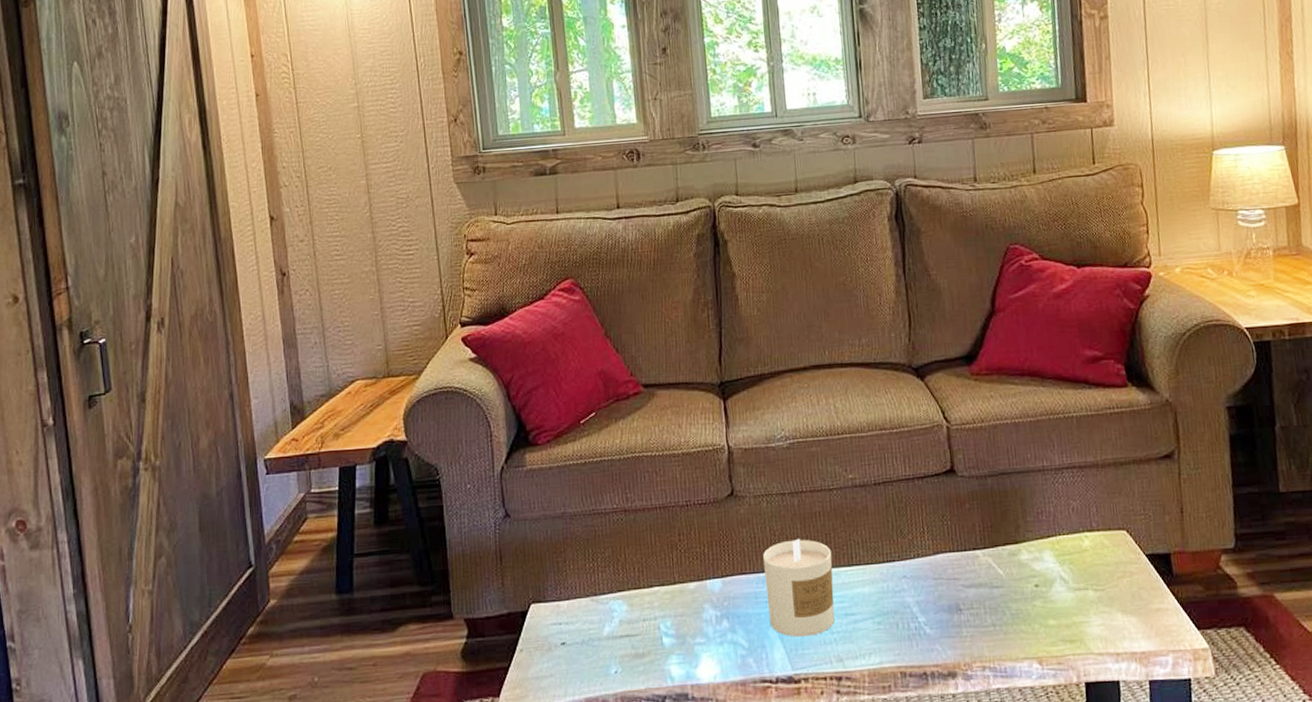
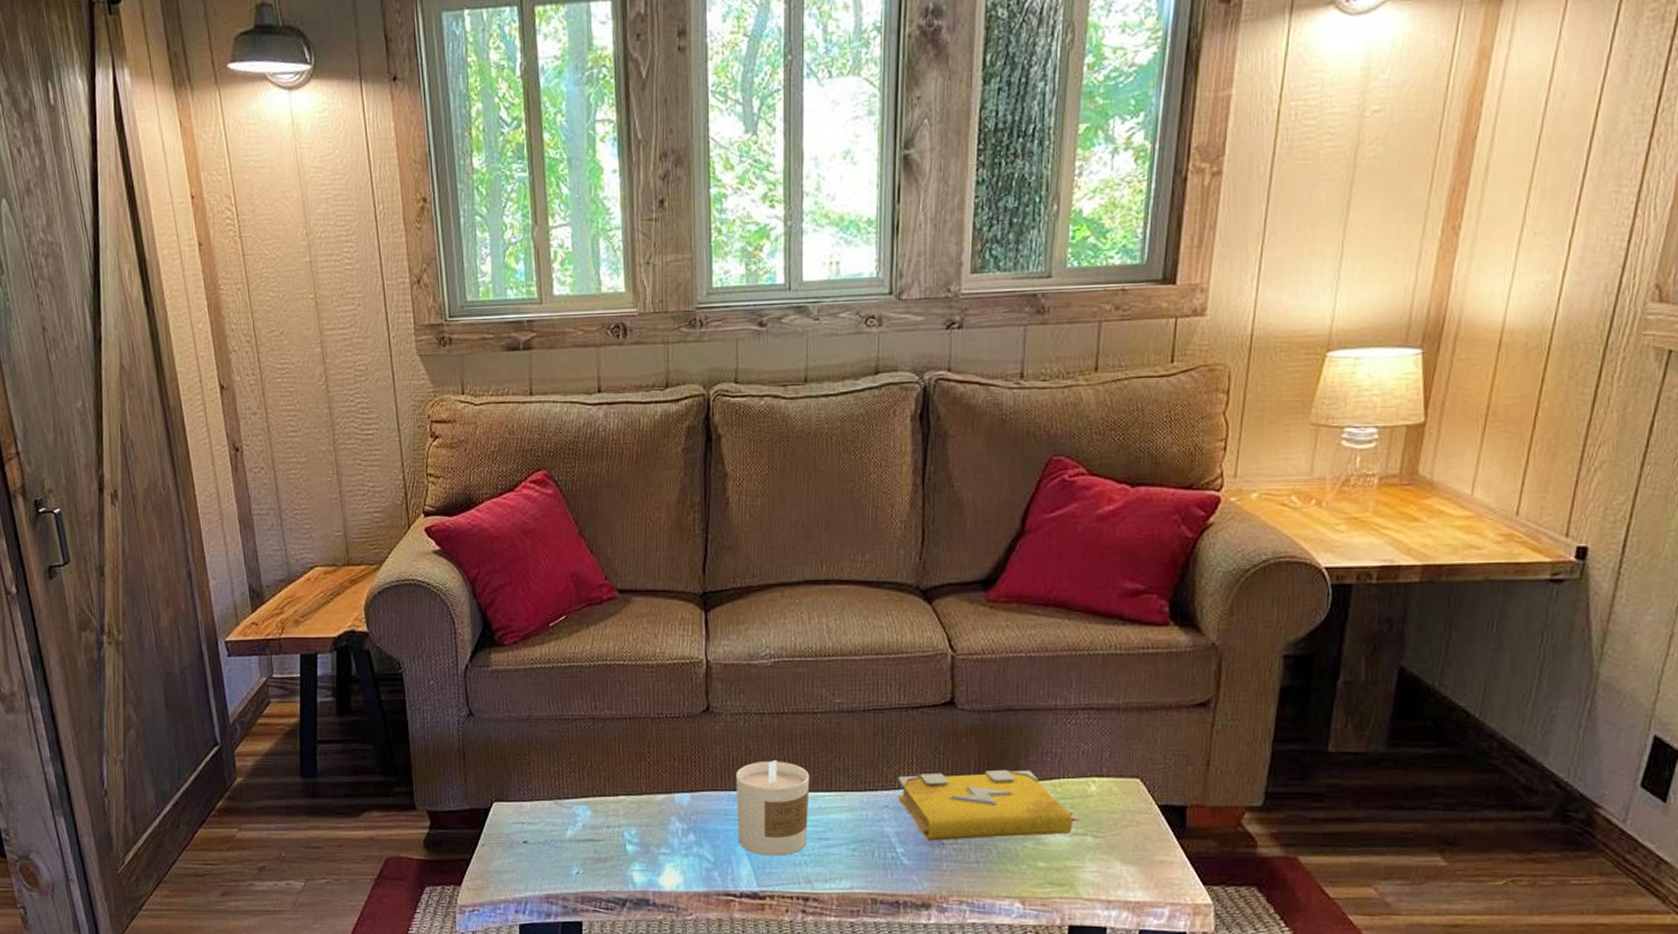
spell book: none [912,529,1081,608] -> present [897,769,1081,841]

